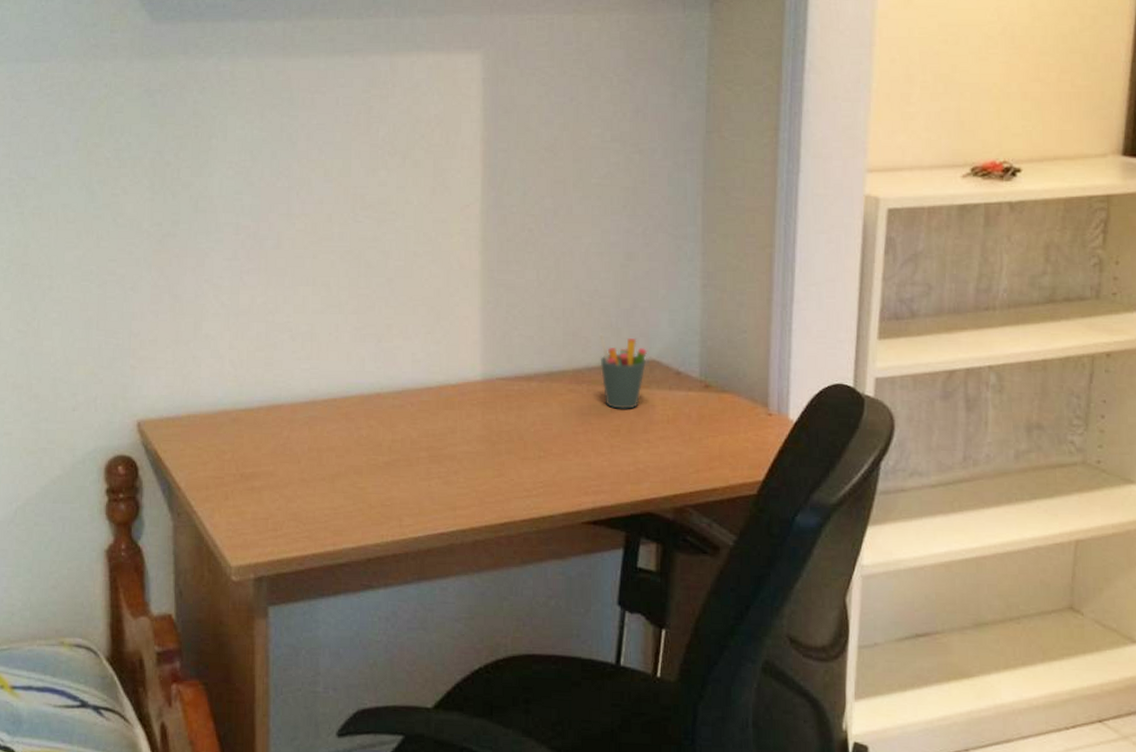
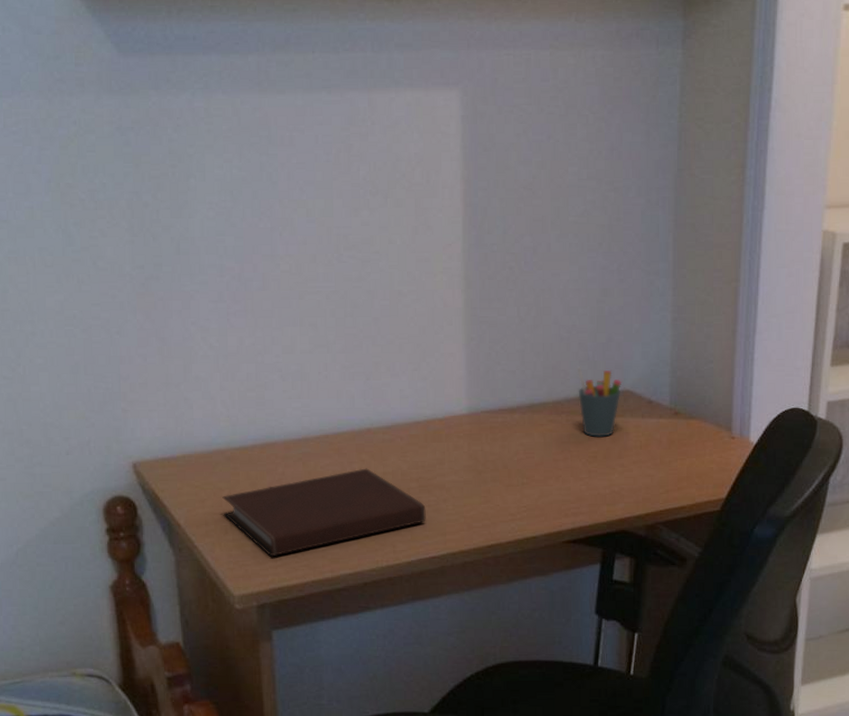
notebook: none [225,435,435,526] -> present [222,468,426,557]

